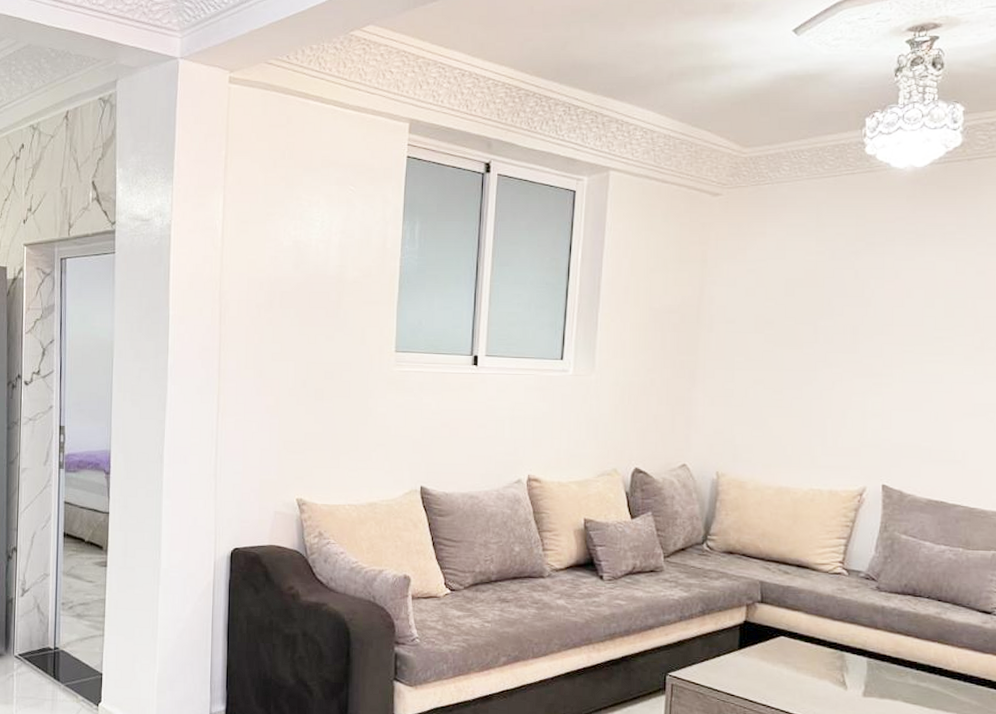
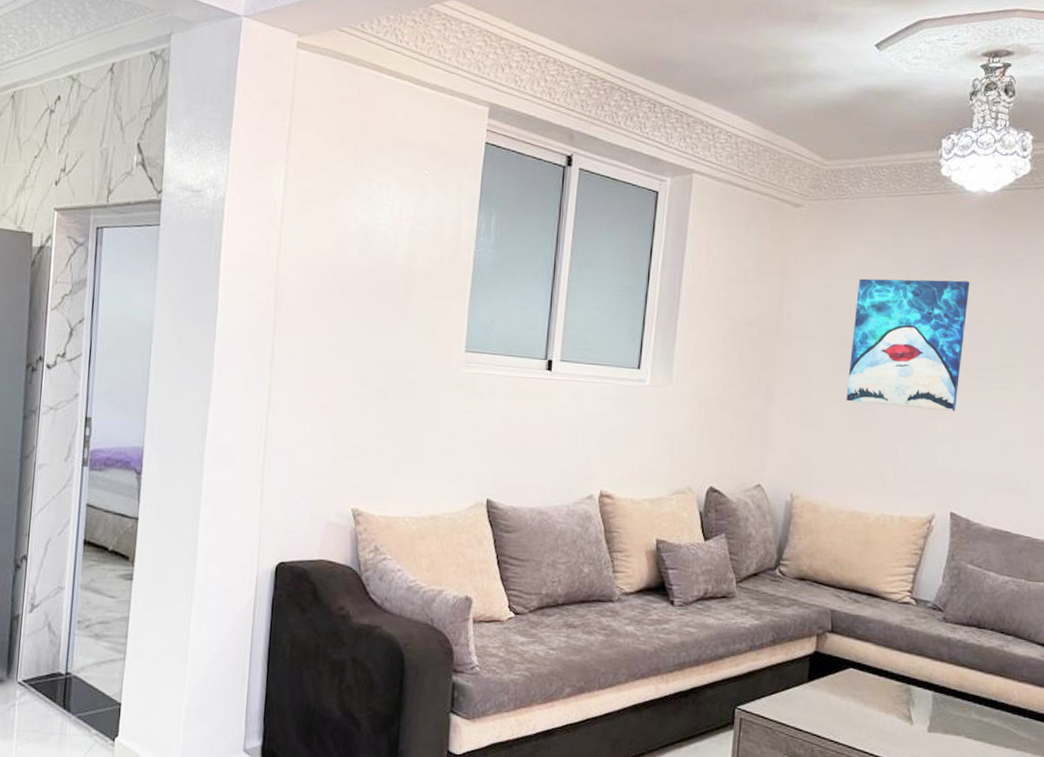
wall art: none [771,257,899,386] -> present [846,278,970,411]

